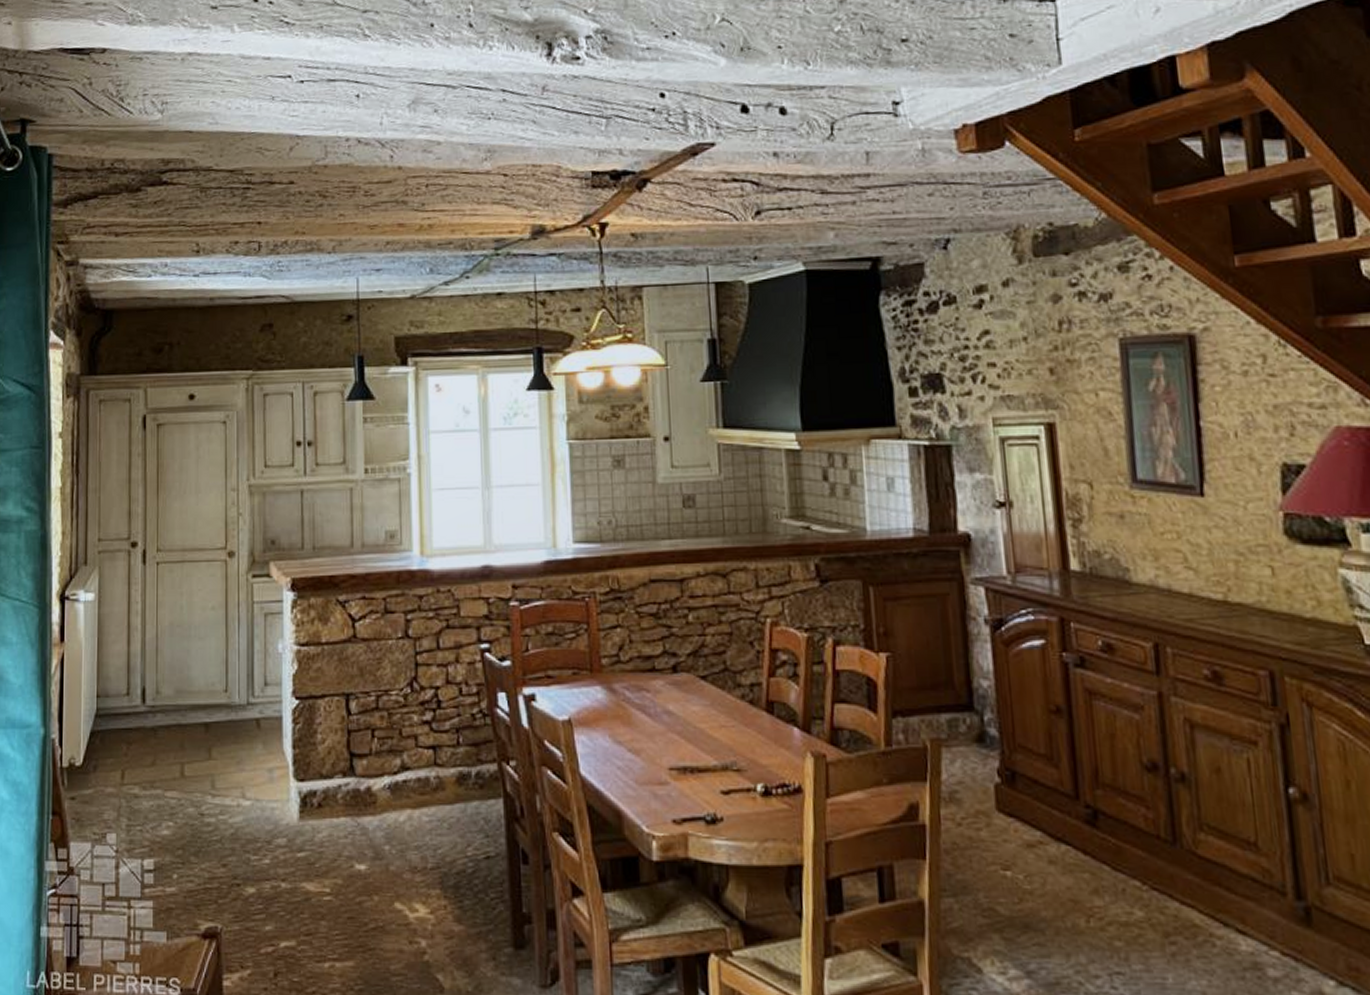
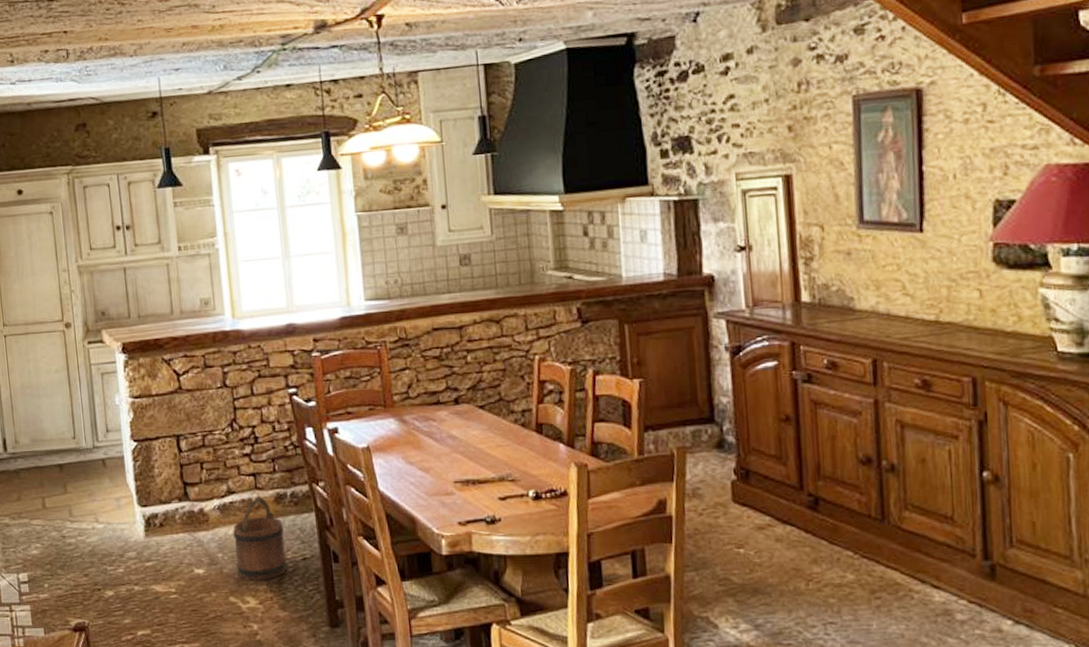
bucket: none [404,776,467,884] -> present [233,497,288,581]

